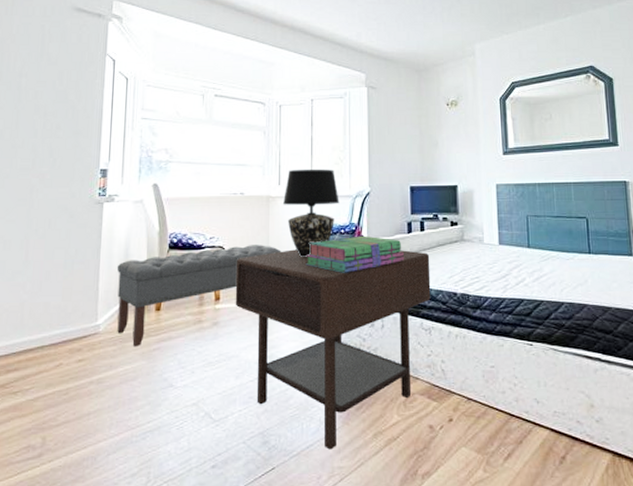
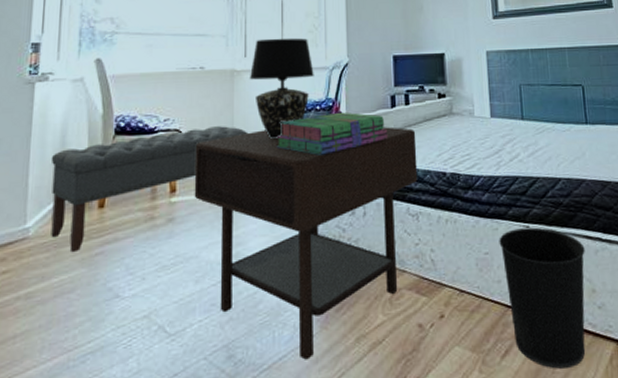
wastebasket: none [504,346,585,473] -> present [499,227,585,369]

